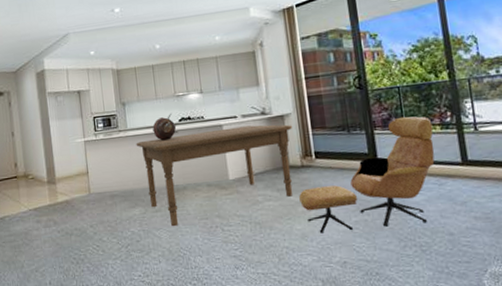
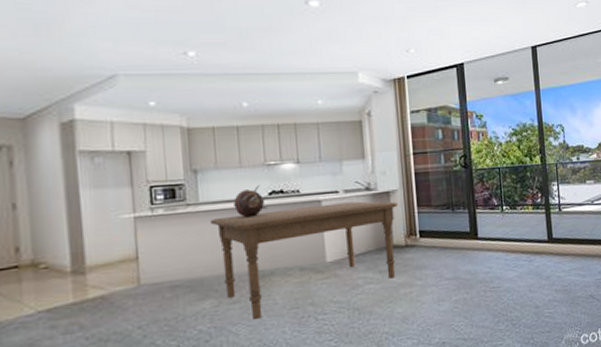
armchair: present [299,116,435,233] -> none [402,196,527,315]

